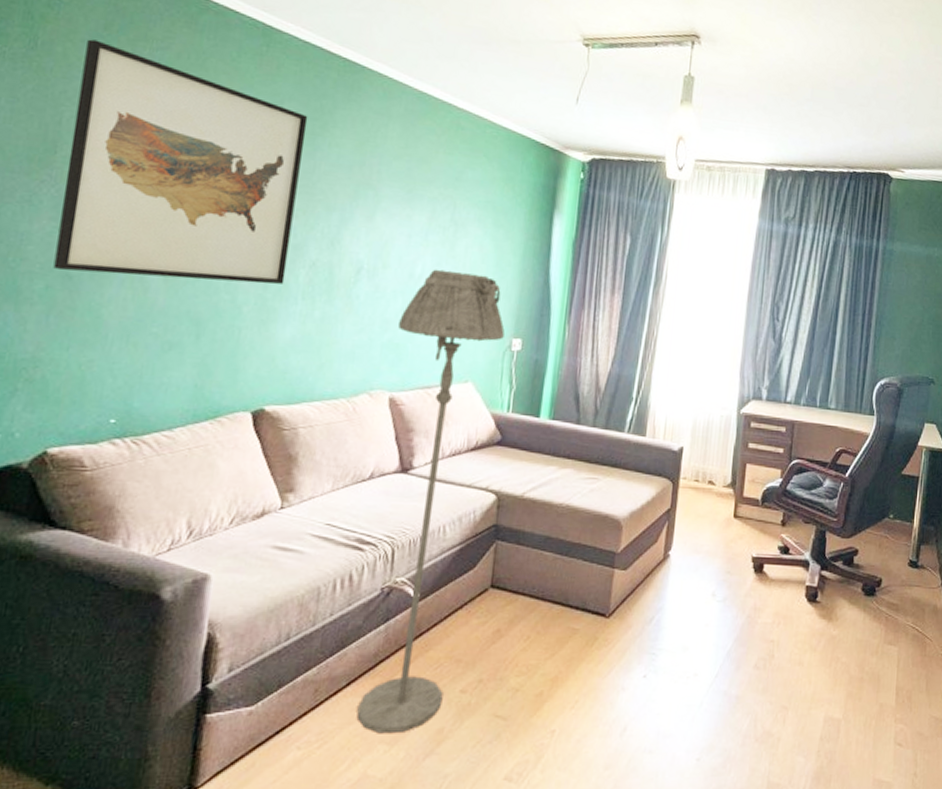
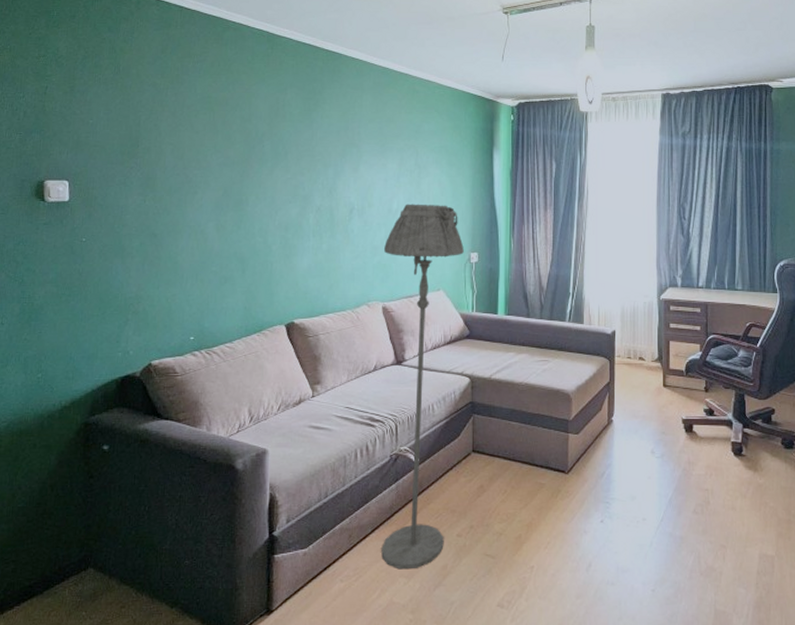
wall art: present [53,39,308,284] -> none [144,61,305,230]

